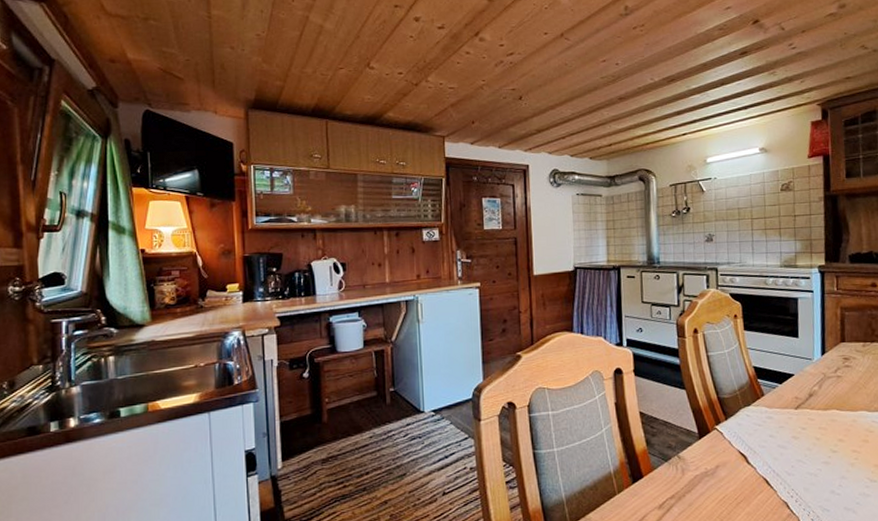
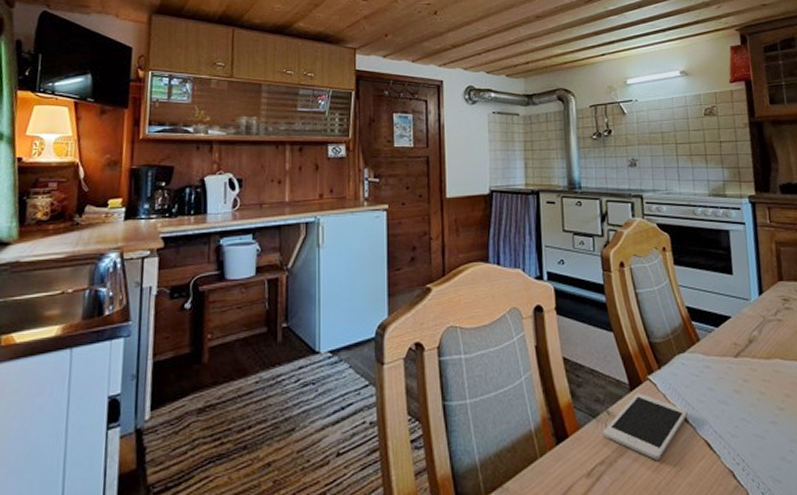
cell phone: none [674,440,750,494] -> present [603,393,688,460]

